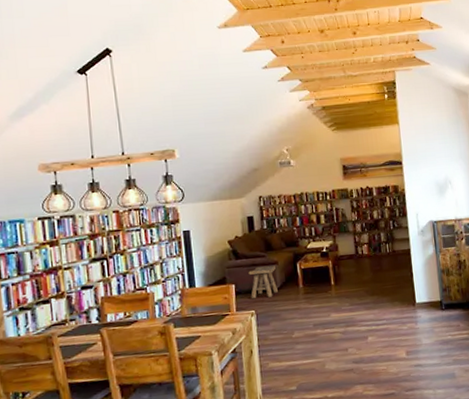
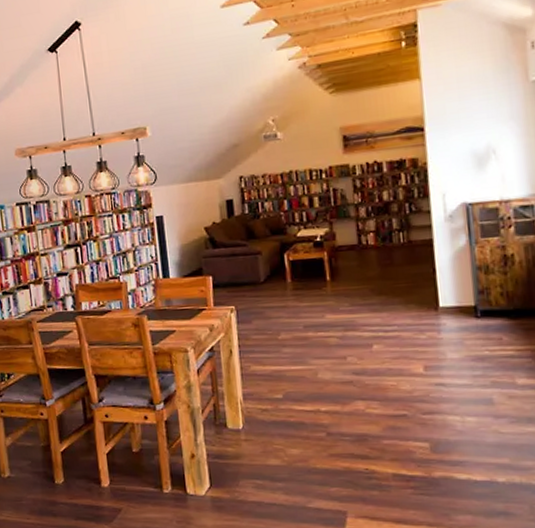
stool: present [248,265,278,300] -> none [227,256,261,294]

